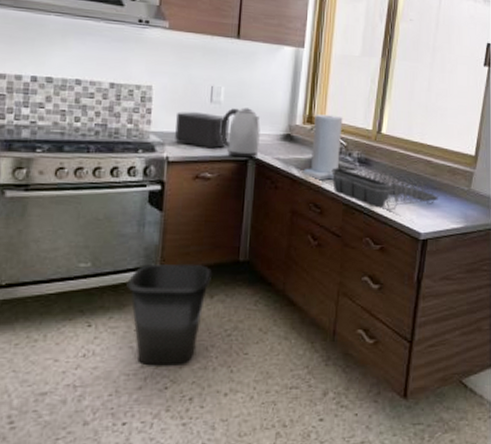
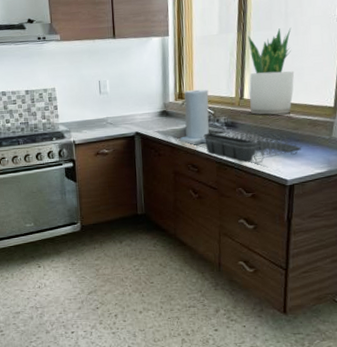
waste bin: present [126,263,212,366] -> none [59,219,119,293]
toaster: present [175,111,230,149] -> none [75,102,117,131]
kettle: present [221,107,260,158] -> none [110,94,142,135]
planter: none [388,62,438,157] -> present [248,27,295,115]

